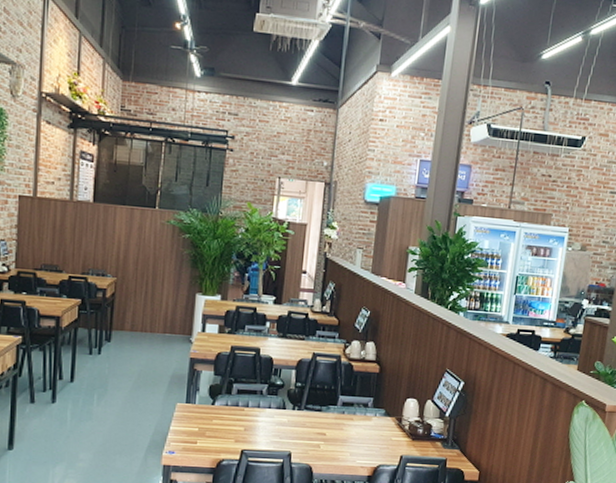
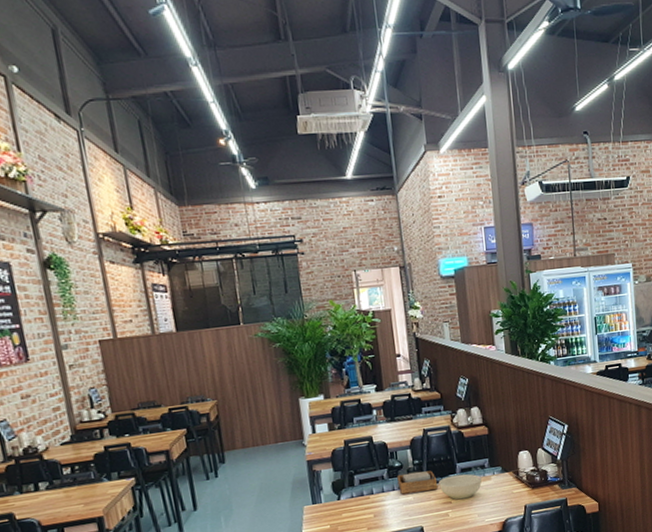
napkin holder: none [275,393,316,418] -> present [397,470,438,495]
bowl: none [316,407,363,434] -> present [438,474,483,500]

